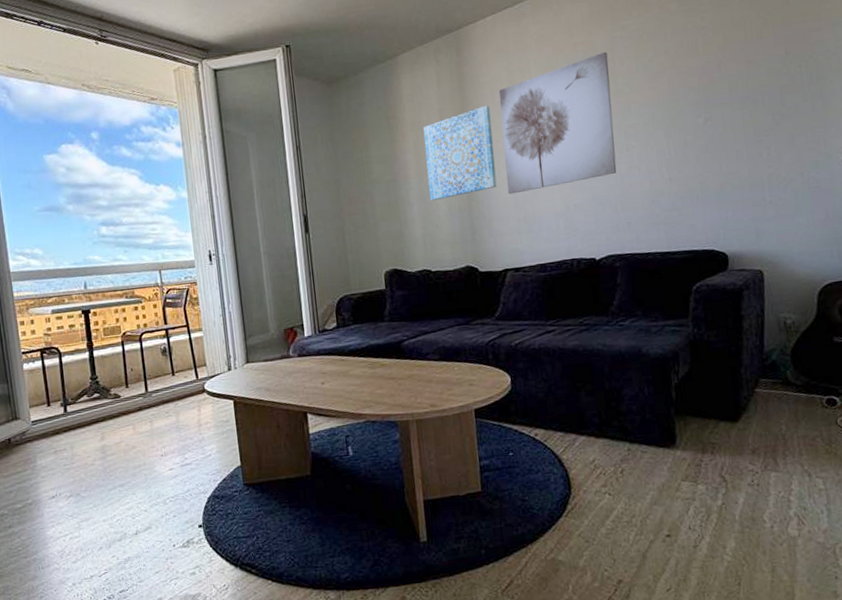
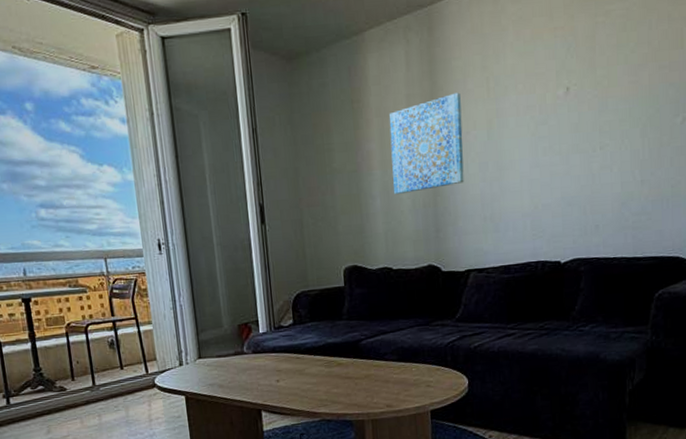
wall art: present [498,51,617,195] -> none [471,38,589,191]

